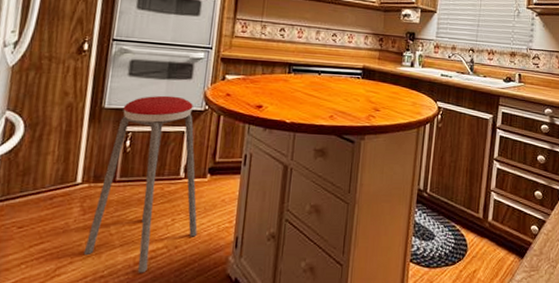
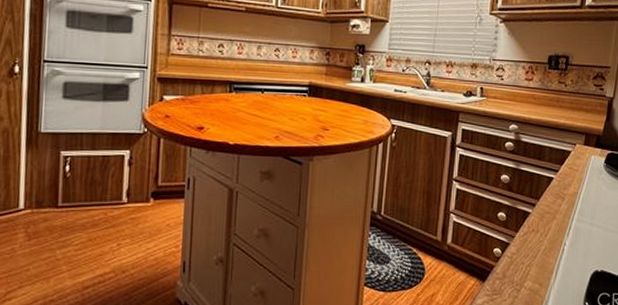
music stool: present [83,95,198,273] -> none [32,118,144,297]

